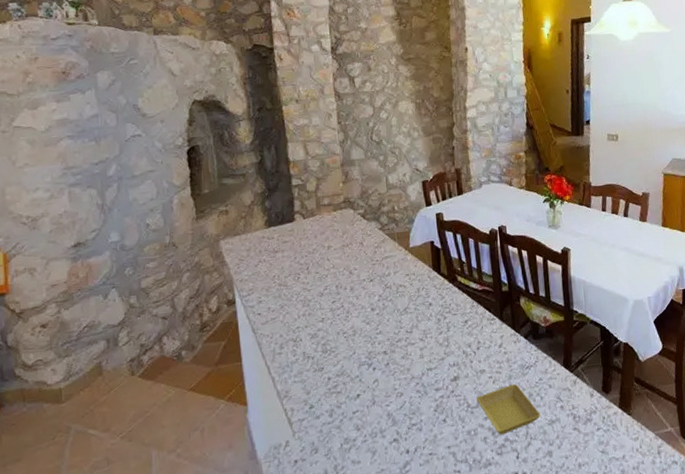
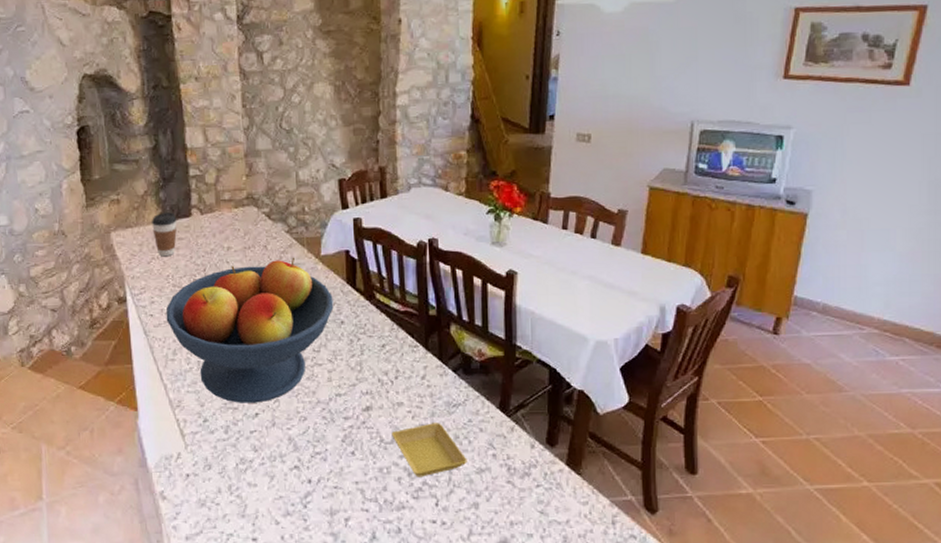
coffee cup: none [258,219,282,259] -> present [152,212,177,257]
fruit bowl: none [272,250,423,387] -> present [166,257,334,403]

